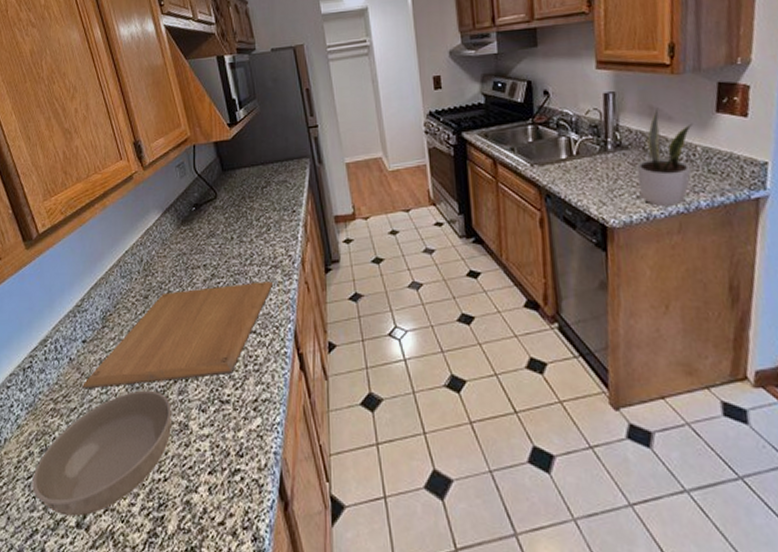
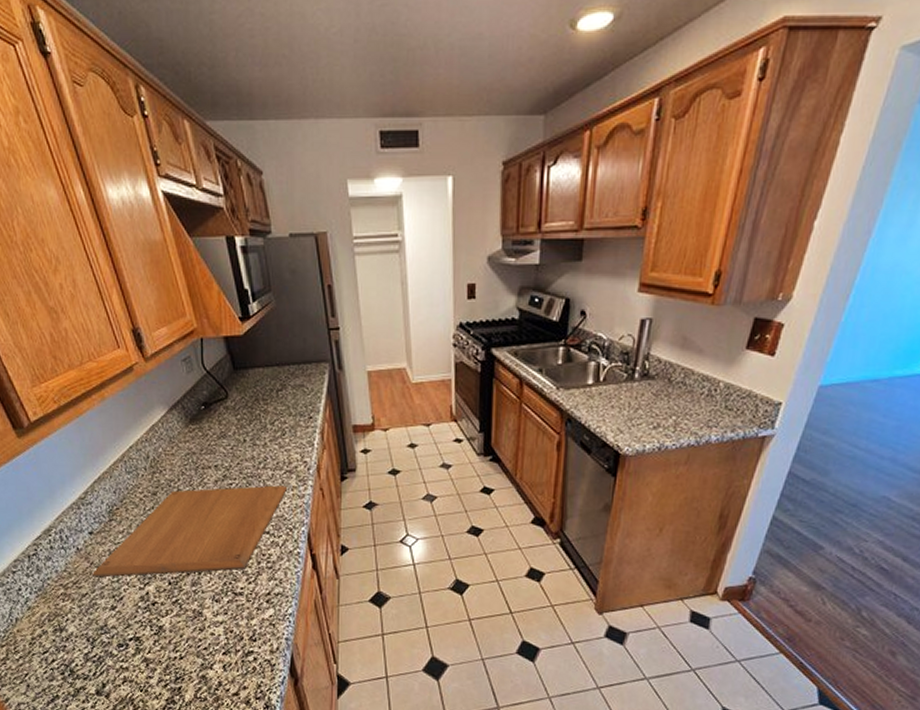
bowl: present [32,390,171,517] -> none [48,580,186,686]
potted plant: present [636,107,694,206] -> none [657,339,722,438]

